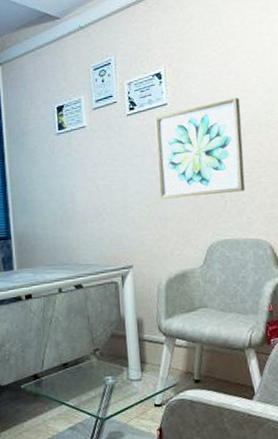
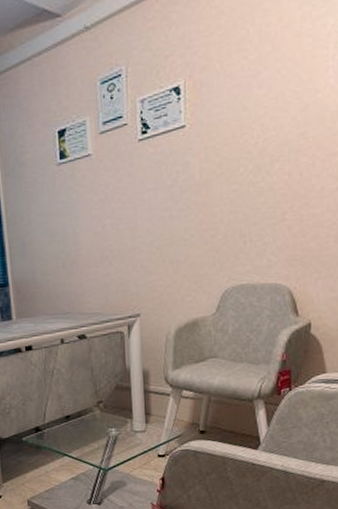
wall art: present [155,97,246,199] -> none [170,116,270,240]

